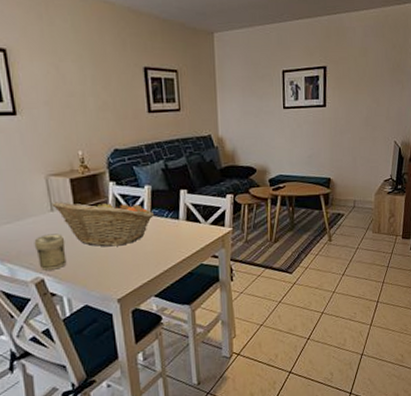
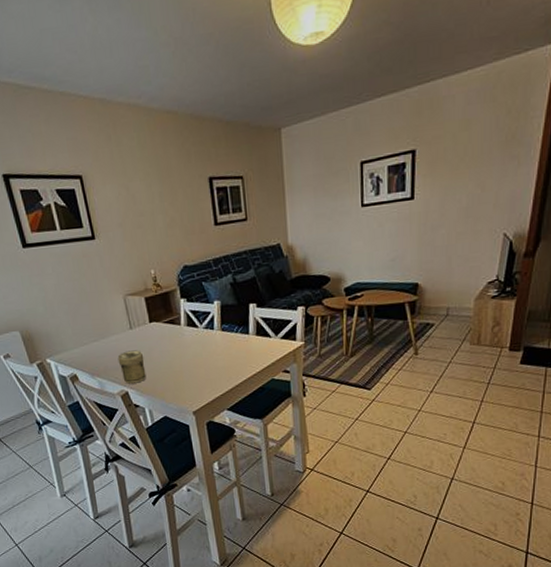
fruit basket: present [52,199,155,247] -> none [130,316,225,362]

